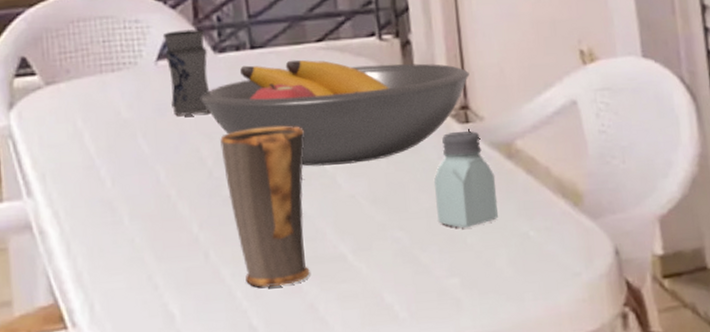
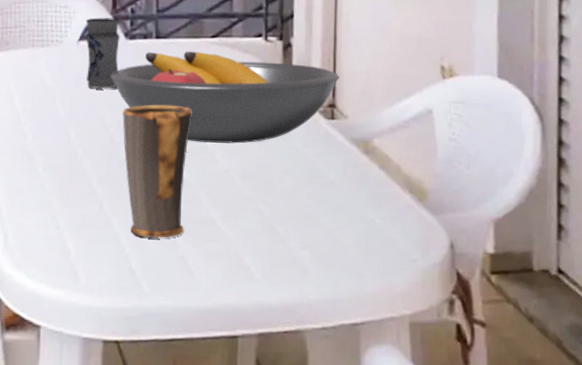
saltshaker: present [434,131,498,228] -> none [296,126,352,209]

